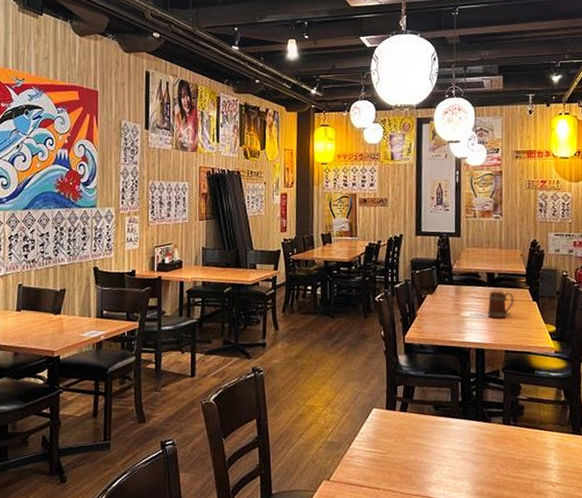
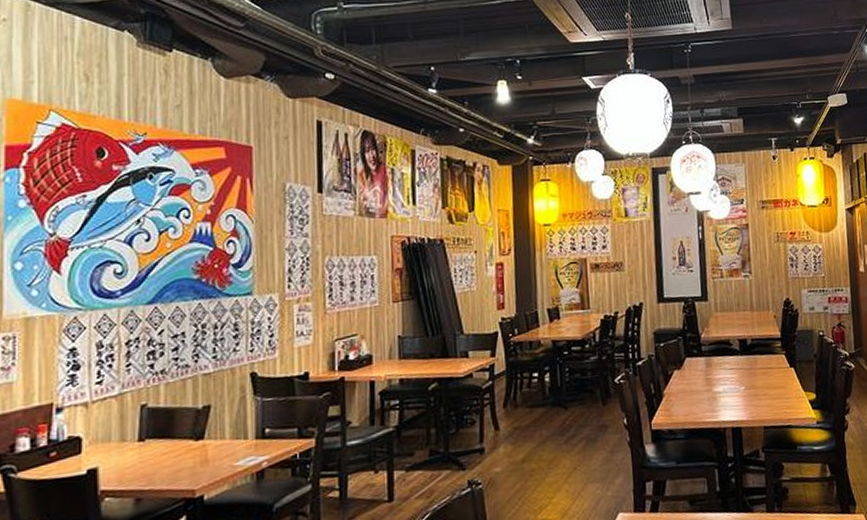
beer mug: present [487,291,514,320] -> none [742,359,771,392]

